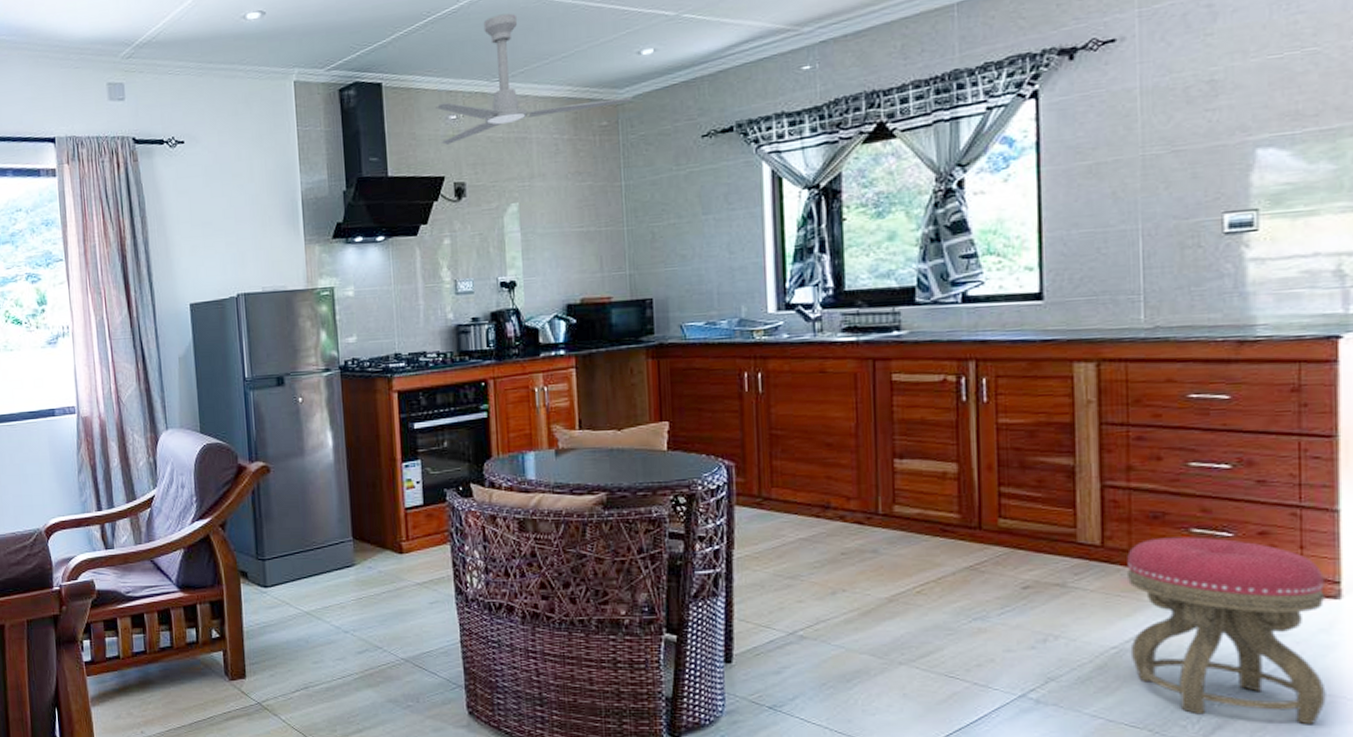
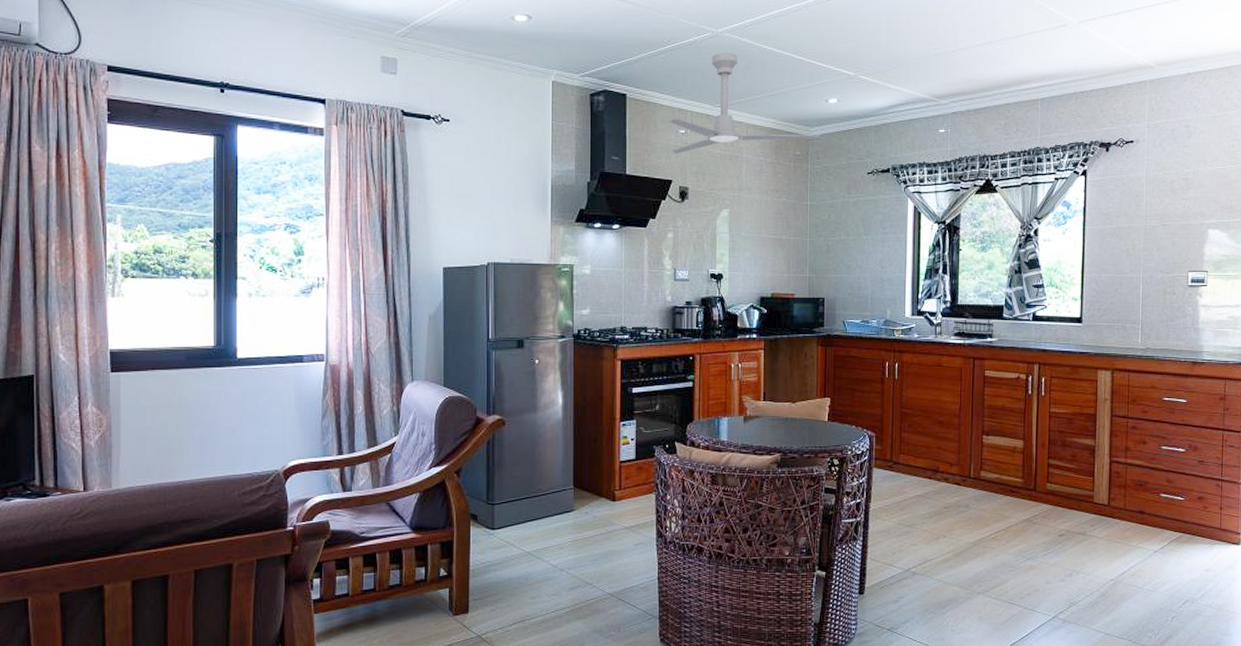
stool: present [1127,537,1326,725] -> none [1121,500,1232,634]

